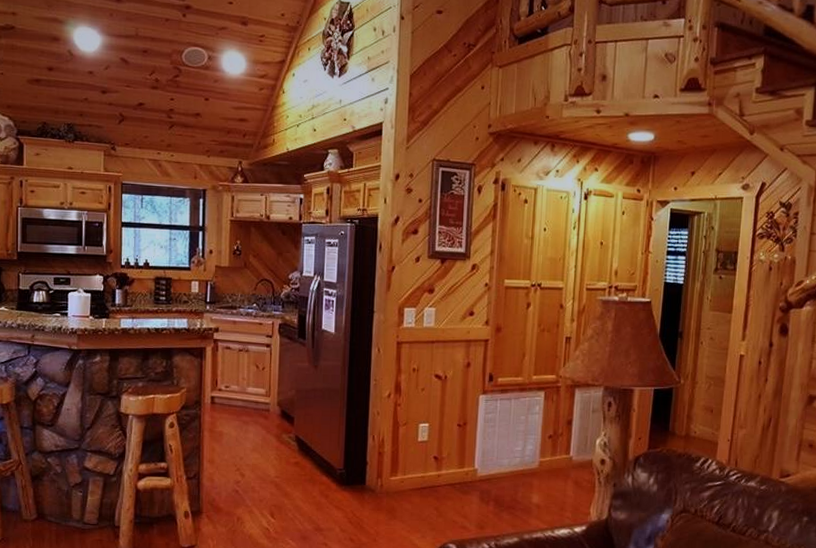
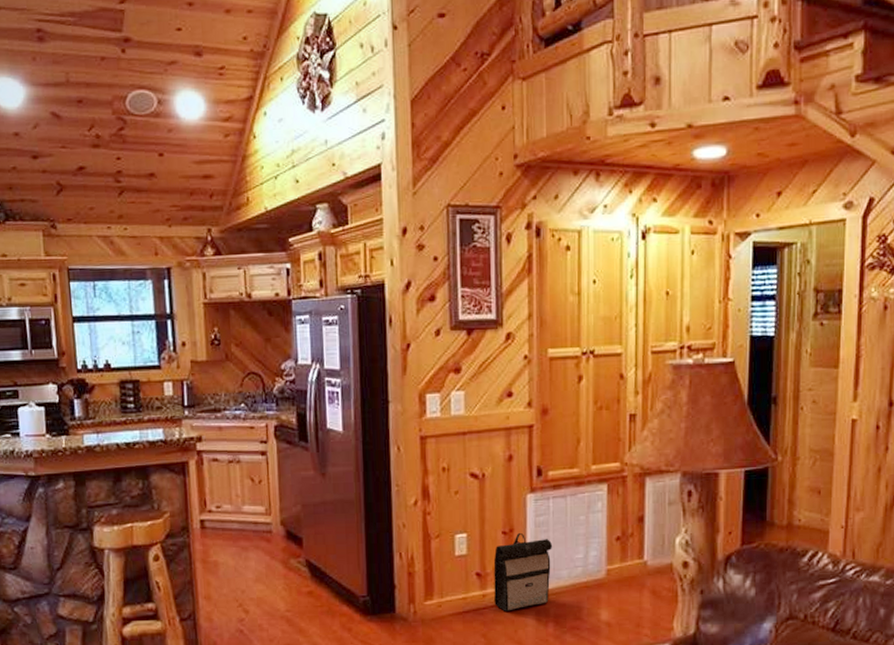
backpack: none [447,426,498,490] -> present [493,532,553,611]

